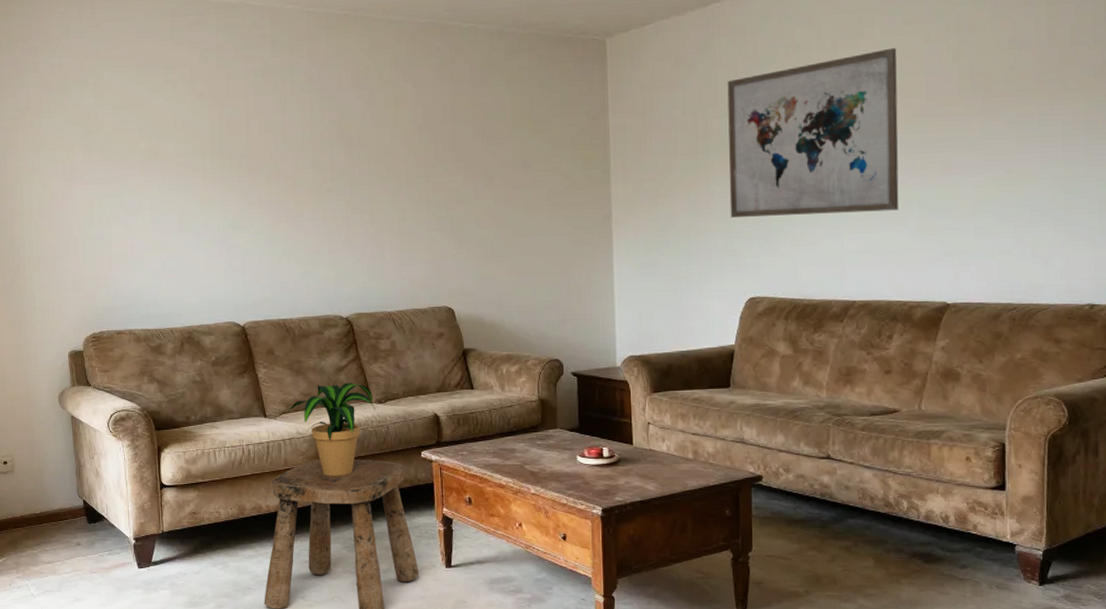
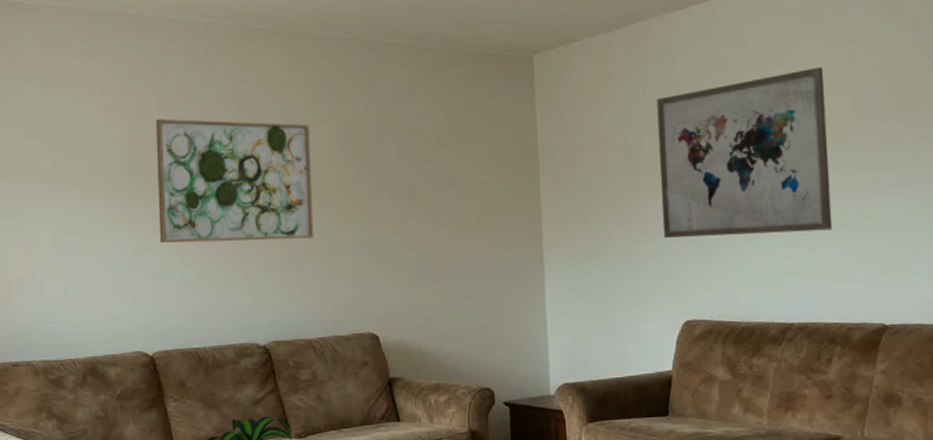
wall art: none [243,102,393,221] -> present [155,118,314,243]

